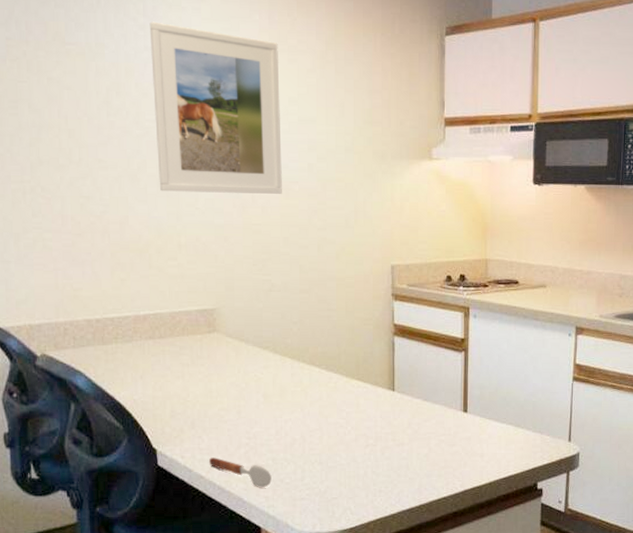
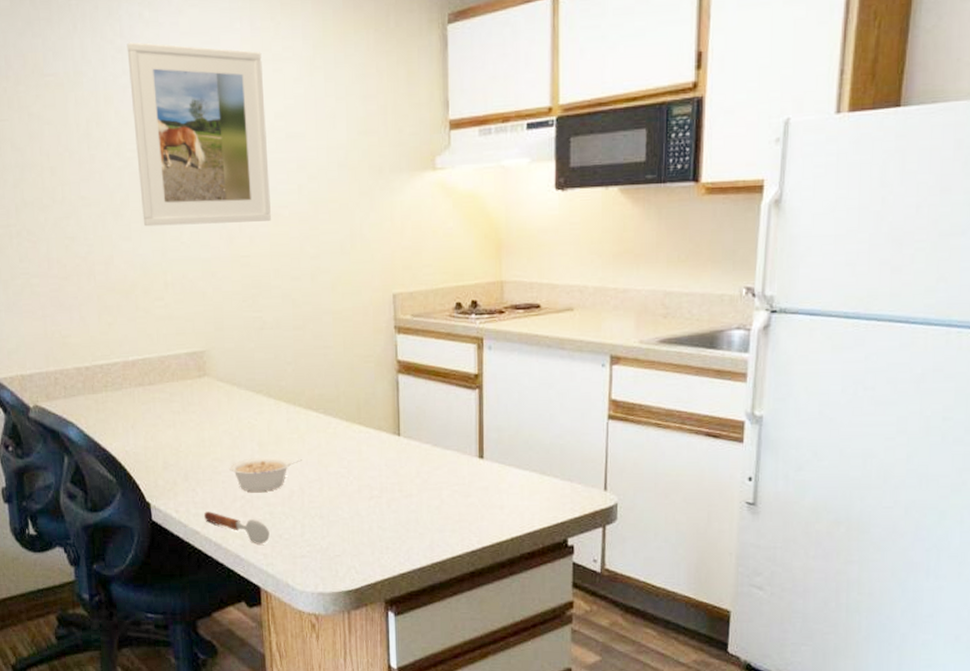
legume: none [235,407,304,439] -> present [229,456,302,492]

